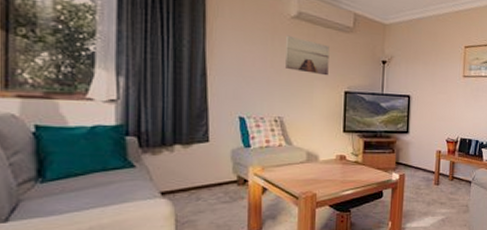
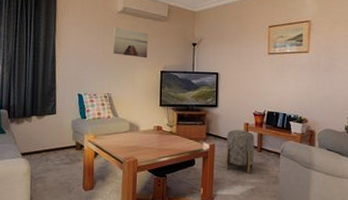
stool: none [415,158,447,204] -> present [225,130,254,174]

